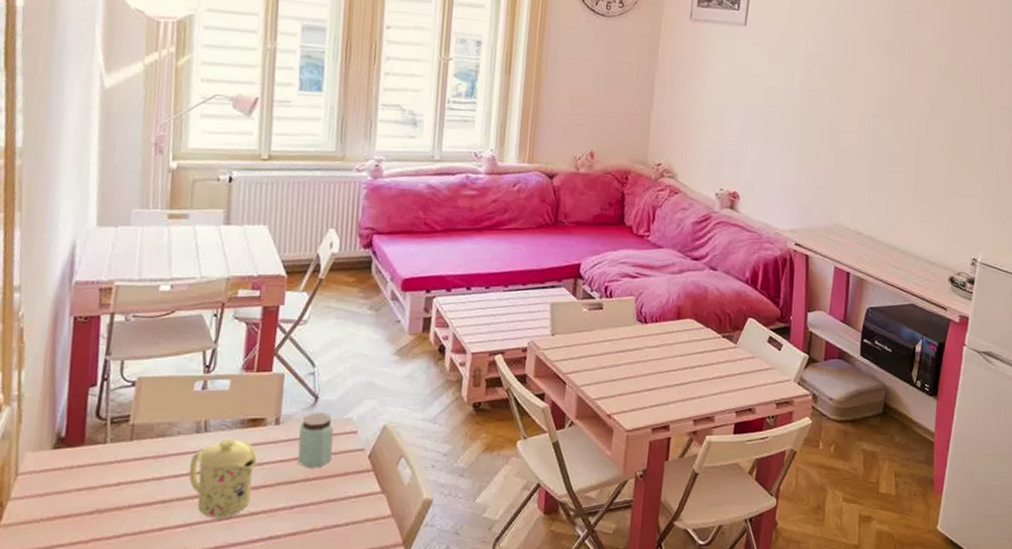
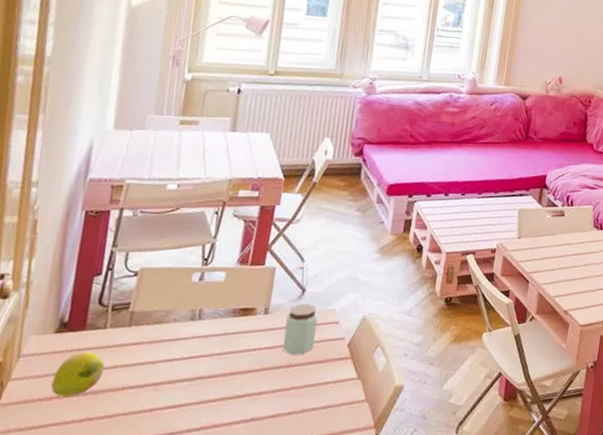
fruit: none [52,467,108,517] -> present [50,351,105,398]
mug: present [189,438,257,519] -> none [181,326,246,401]

